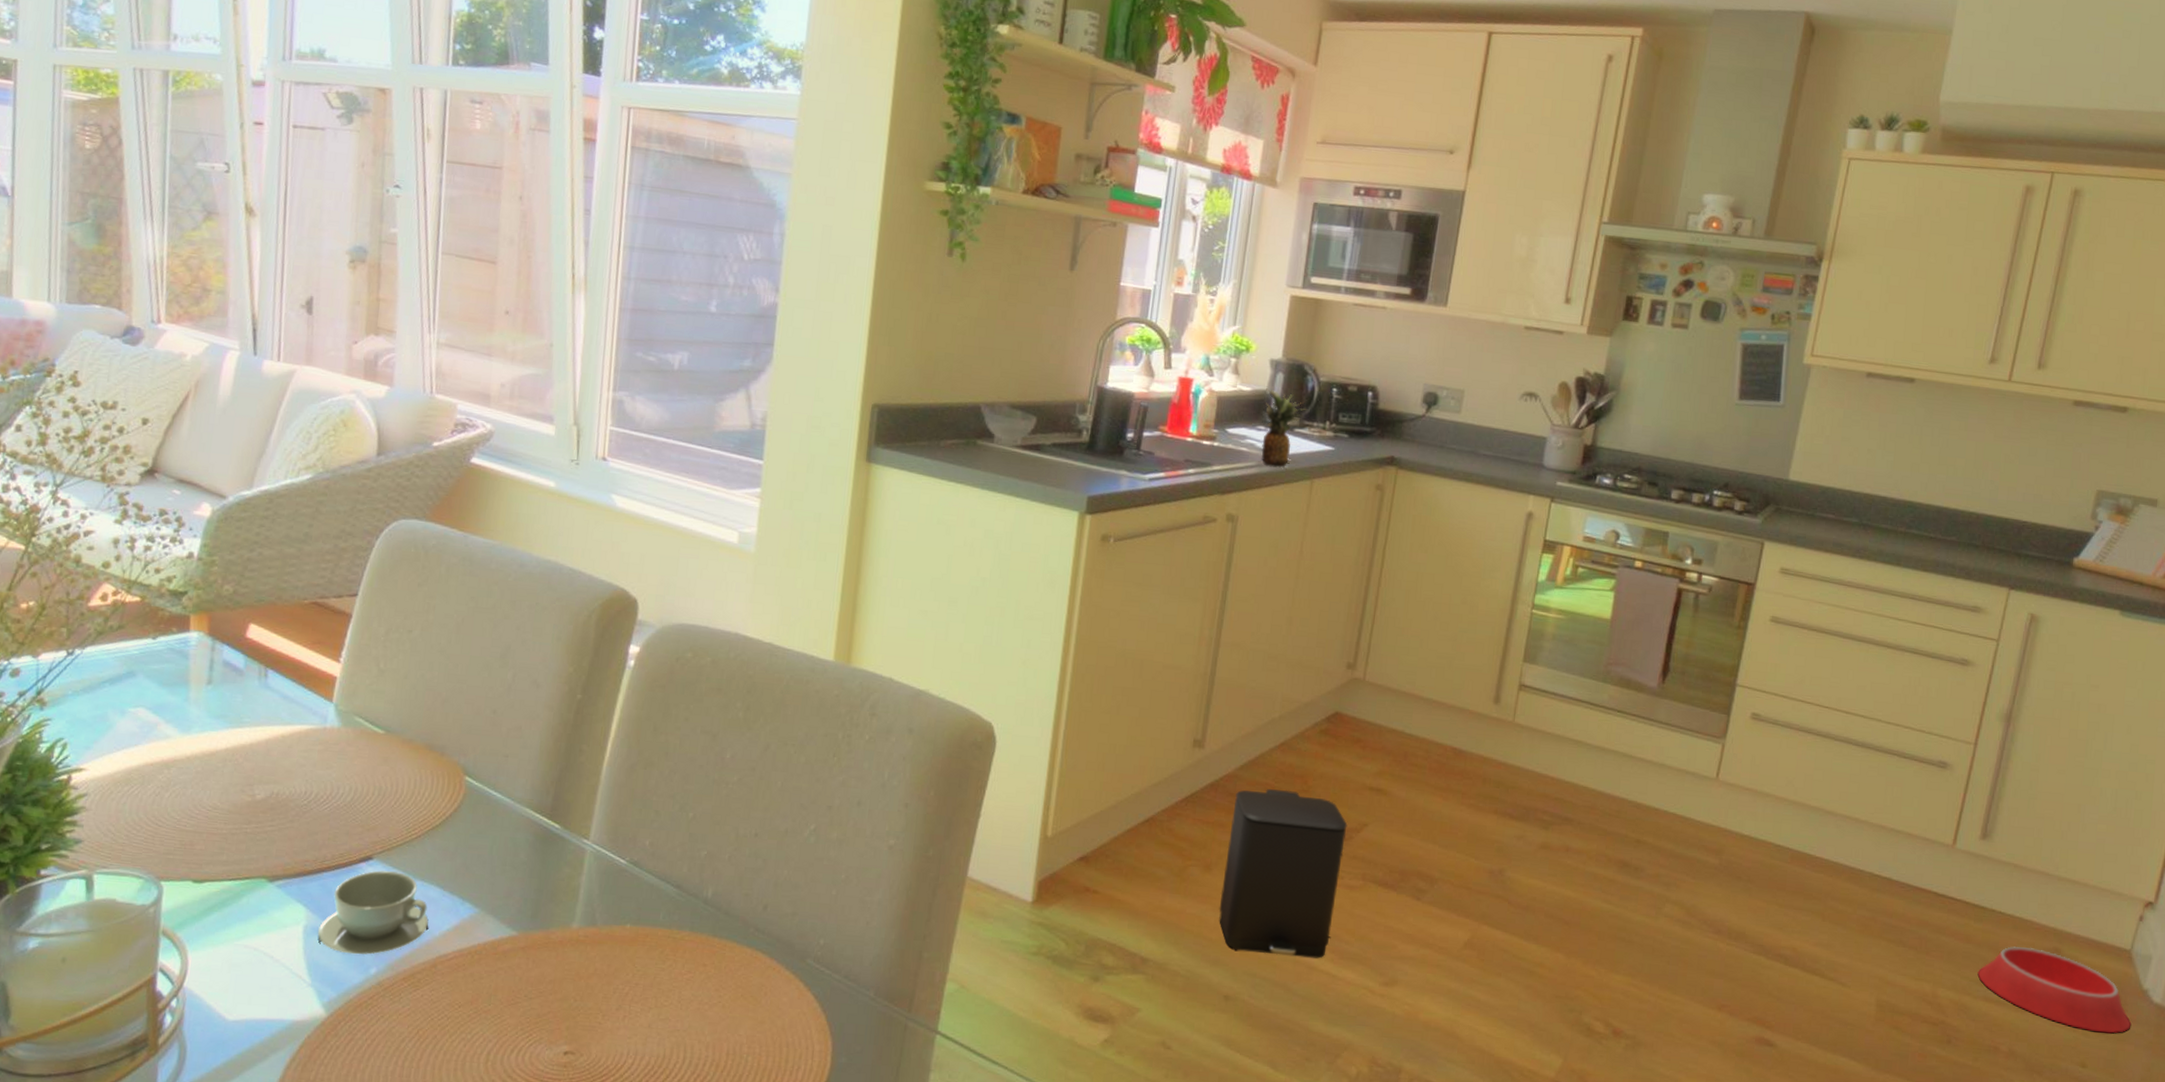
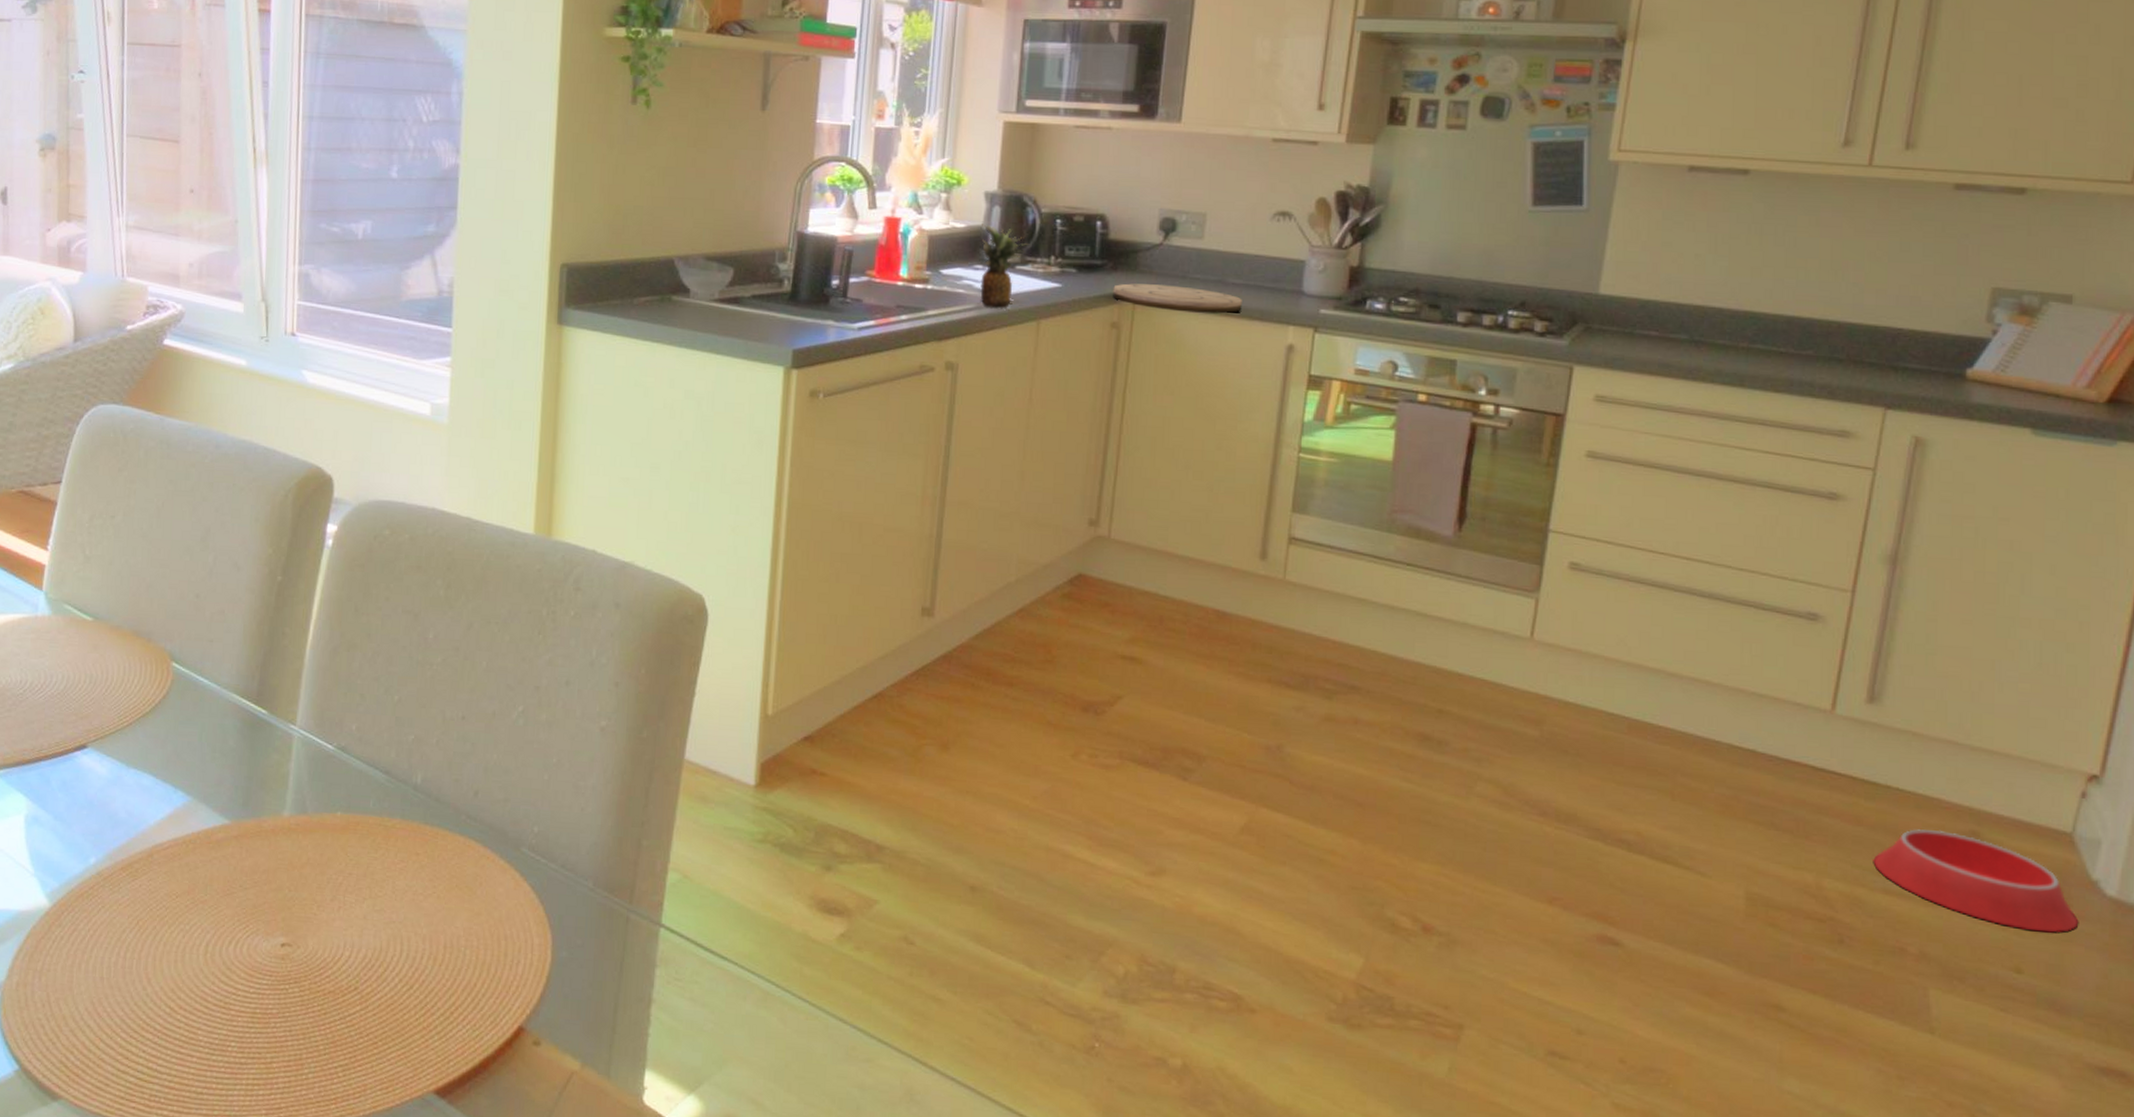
teacup: present [317,870,429,955] -> none [37,759,143,844]
pedal bin: present [1219,789,1348,958] -> none [959,660,1099,845]
cutting board: none [1379,450,1491,482] -> present [1113,283,1242,314]

